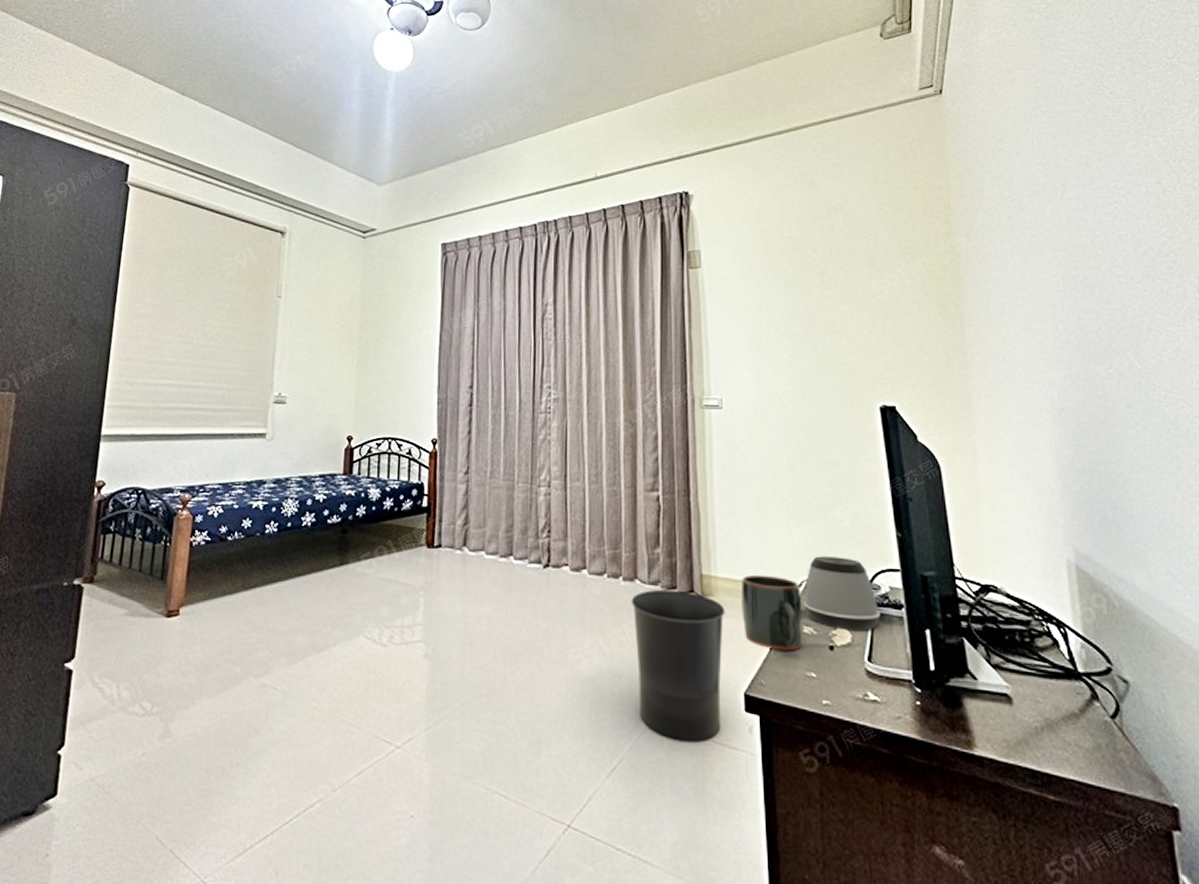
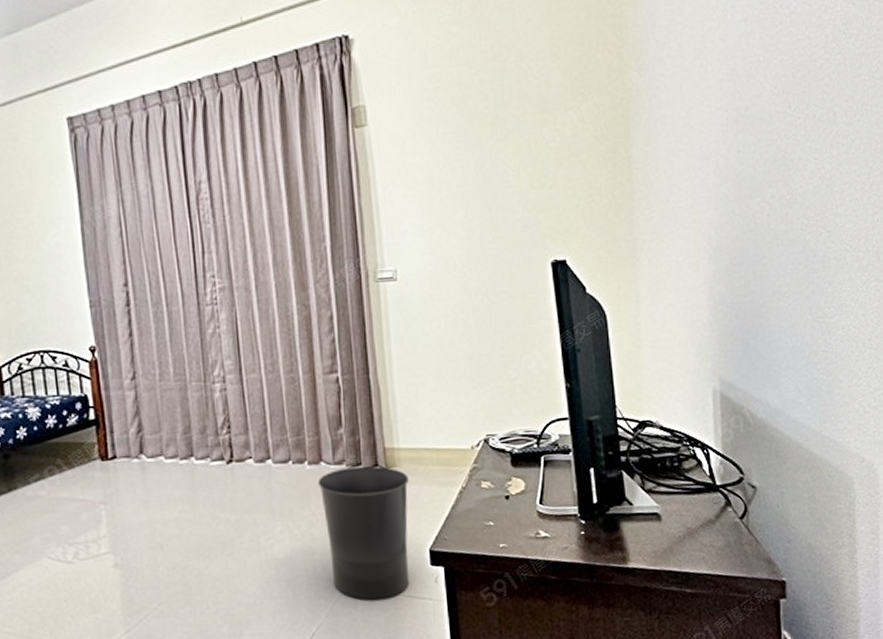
mug: present [741,574,803,651] -> none [423,439,482,508]
speaker: present [803,556,881,631] -> none [480,413,551,479]

